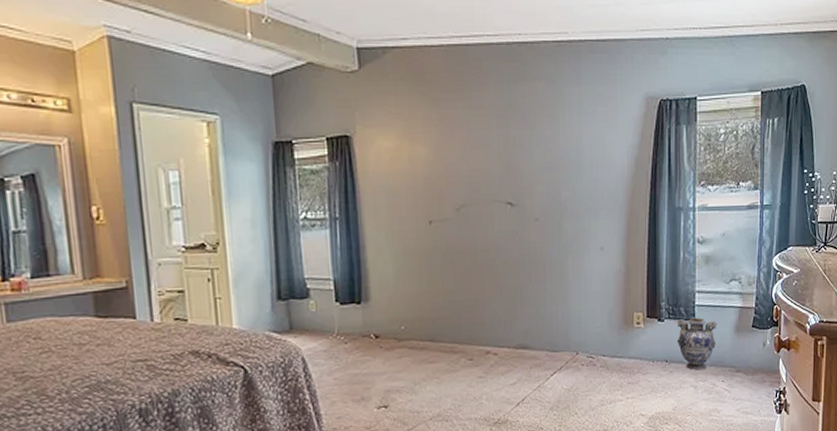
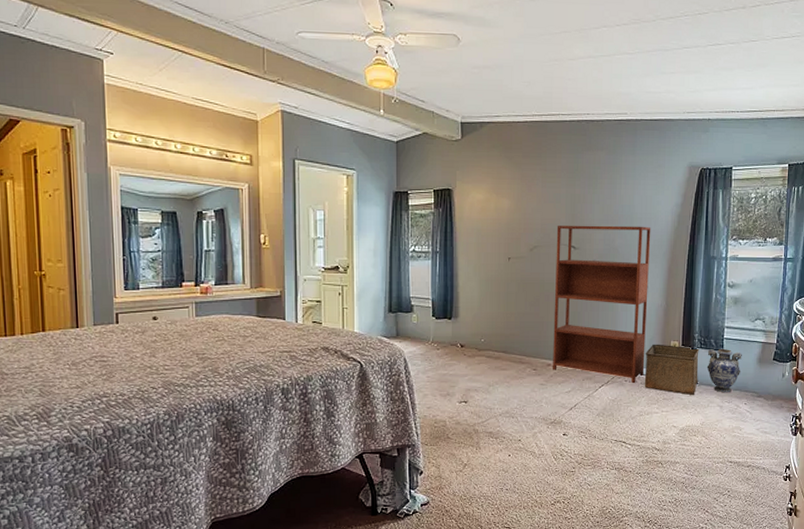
bookshelf: none [488,173,604,368] -> present [553,225,651,384]
storage bin: none [604,317,667,376] -> present [644,344,699,395]

